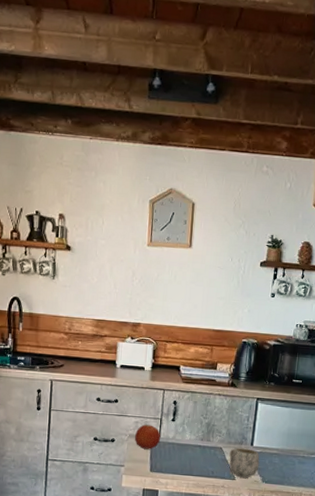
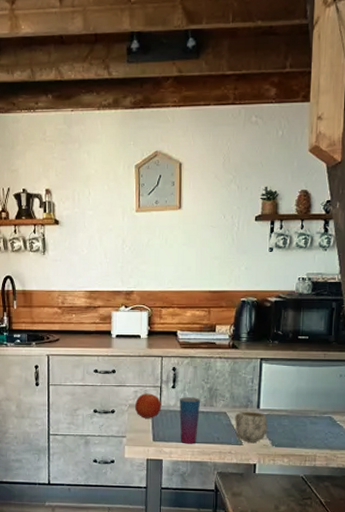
cup: none [176,430,198,477] -> present [179,397,200,444]

